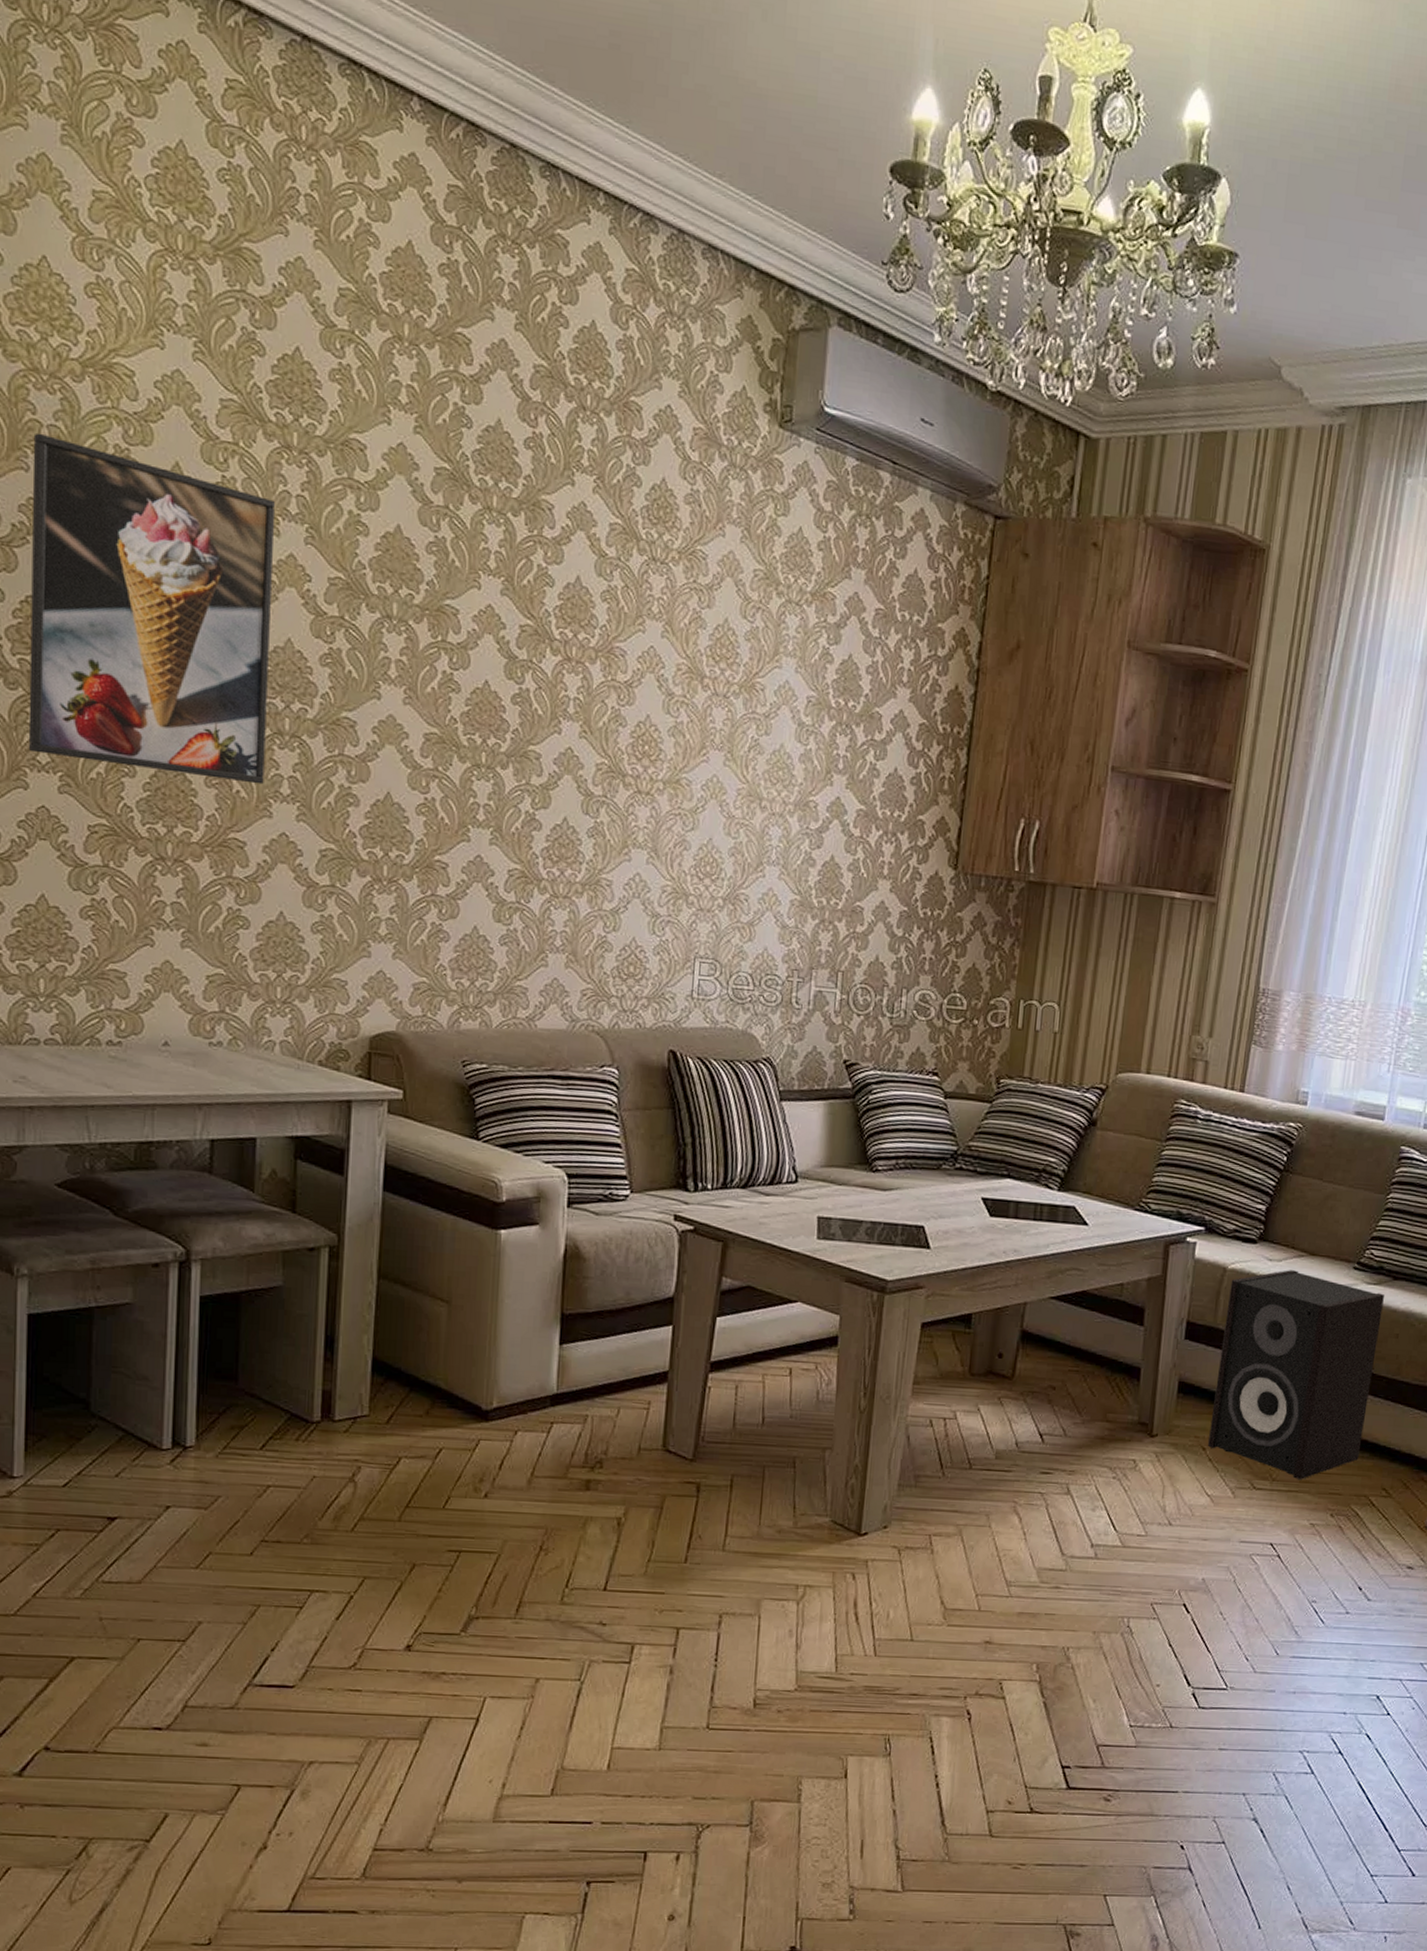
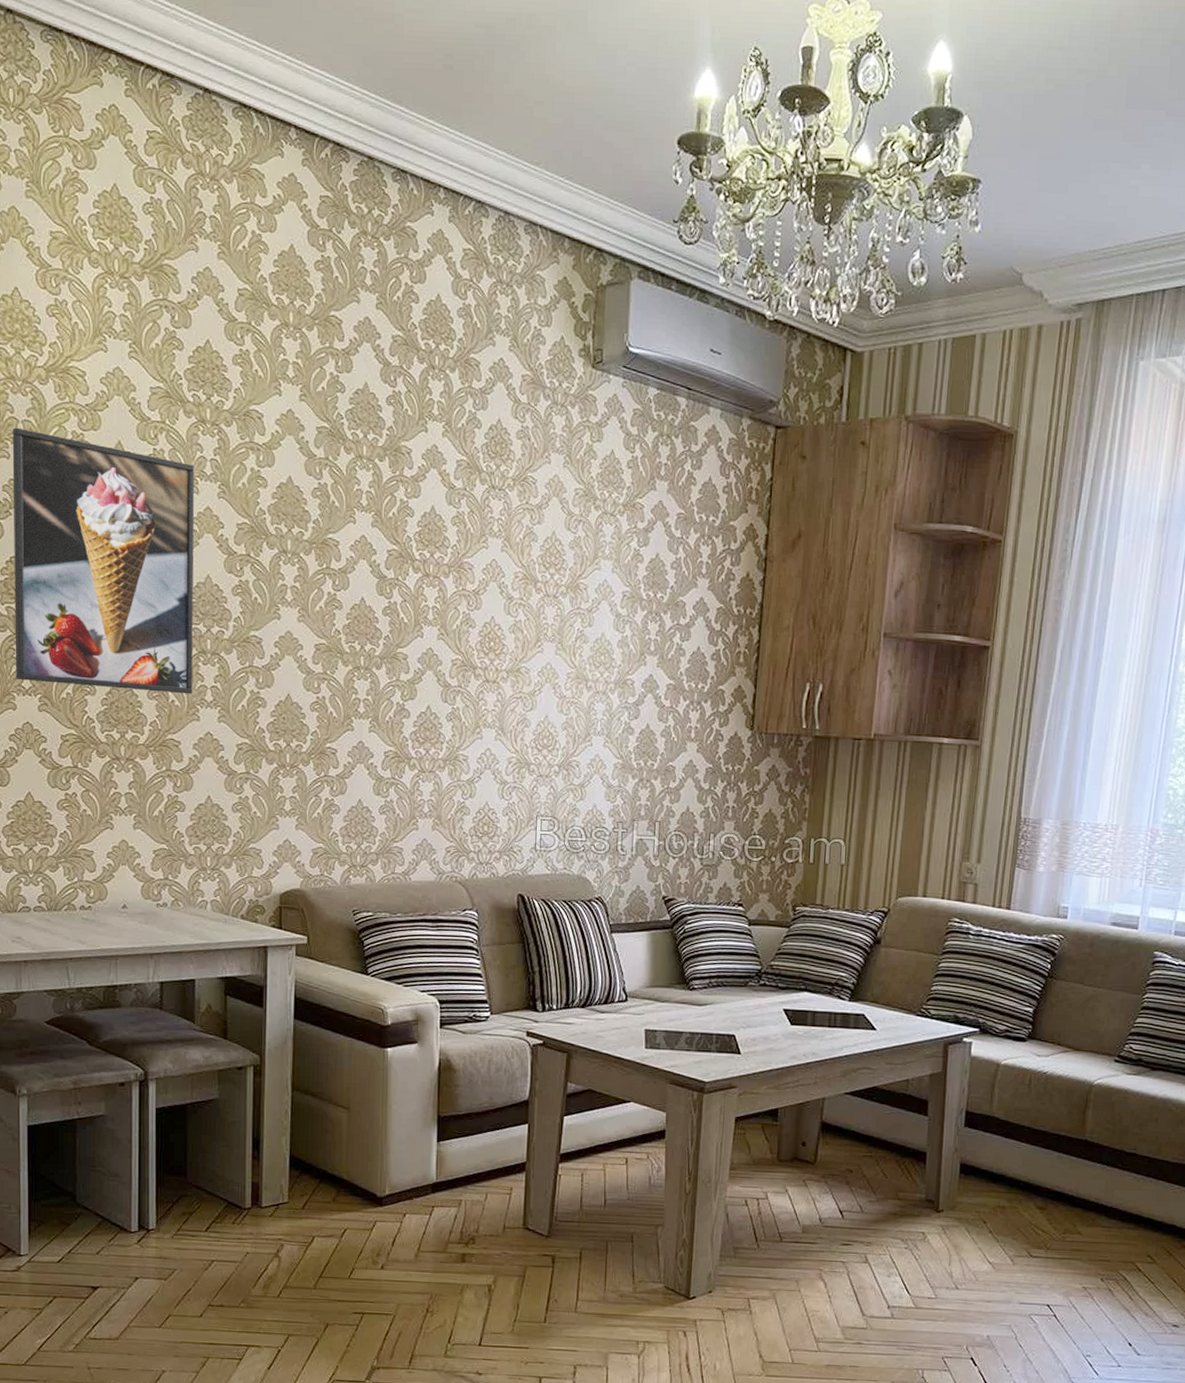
speaker: present [1208,1270,1385,1479] -> none [988,1064,1144,1248]

